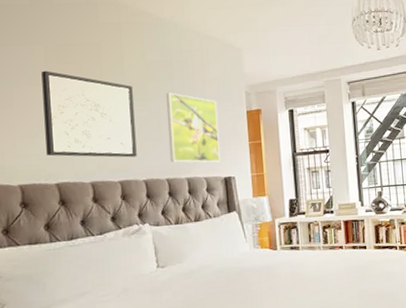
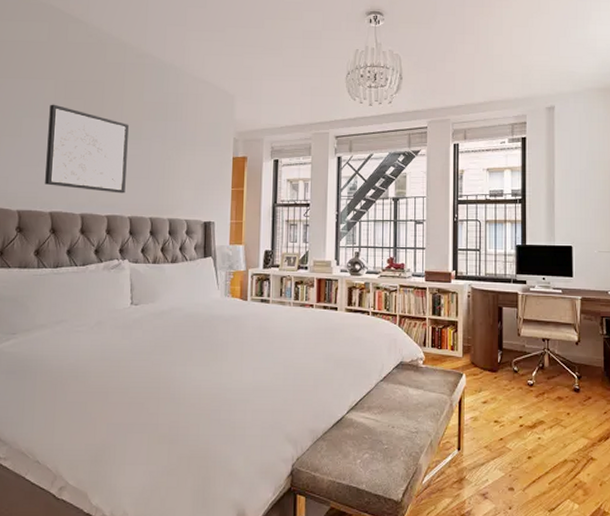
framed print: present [166,92,220,163] -> none [155,133,206,206]

